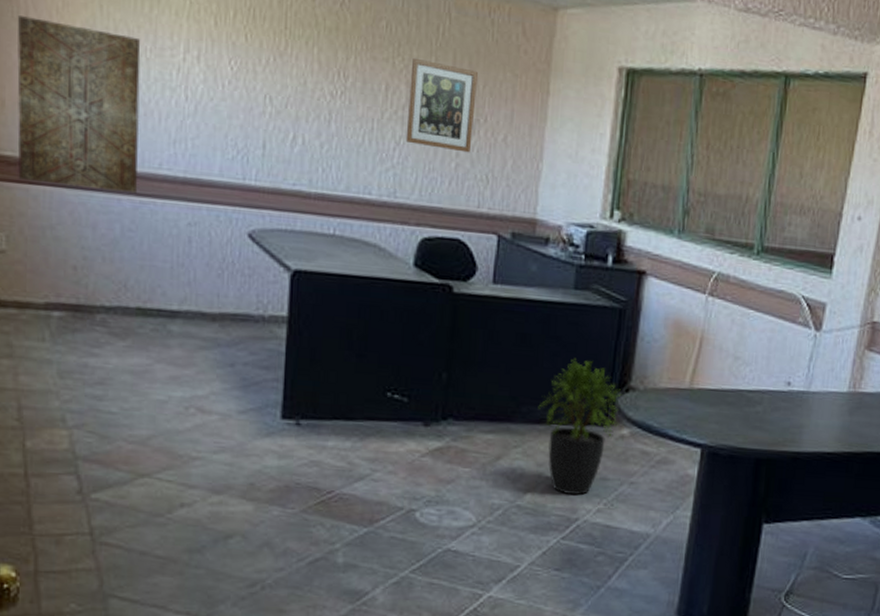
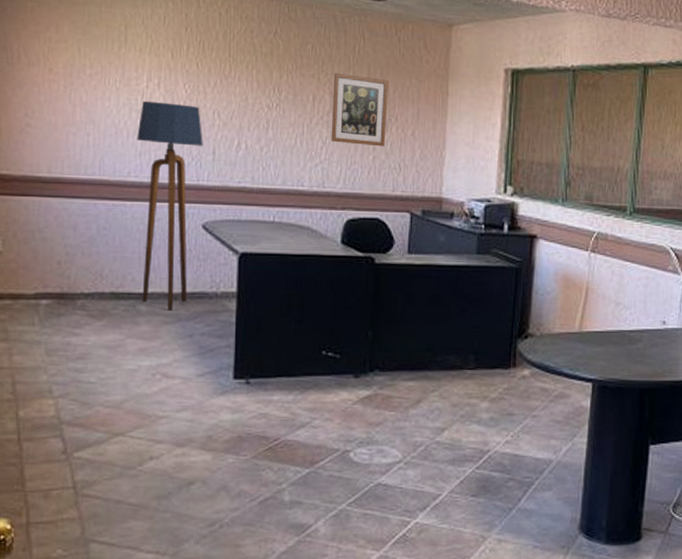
wall art: present [17,16,141,194] -> none [11,61,112,198]
floor lamp: none [170,76,251,334] -> present [137,100,203,311]
potted plant: present [538,357,622,495] -> none [451,311,521,429]

